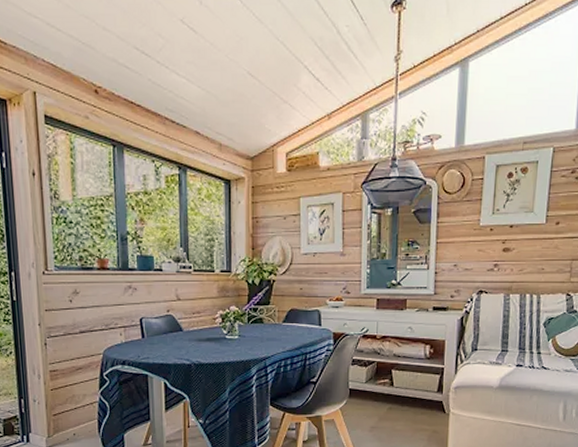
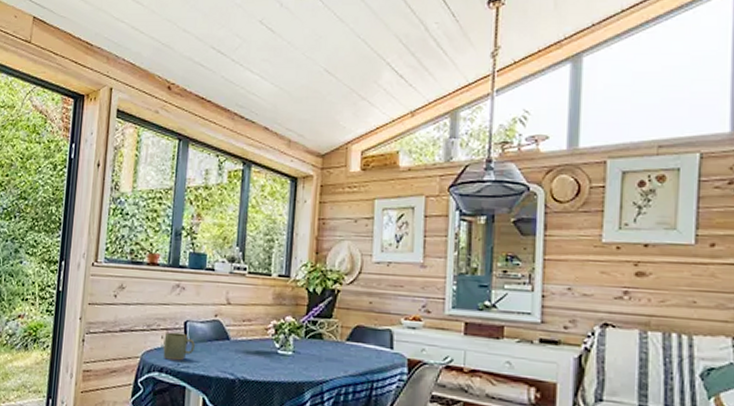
mug: none [122,329,152,353] -> present [163,332,195,361]

